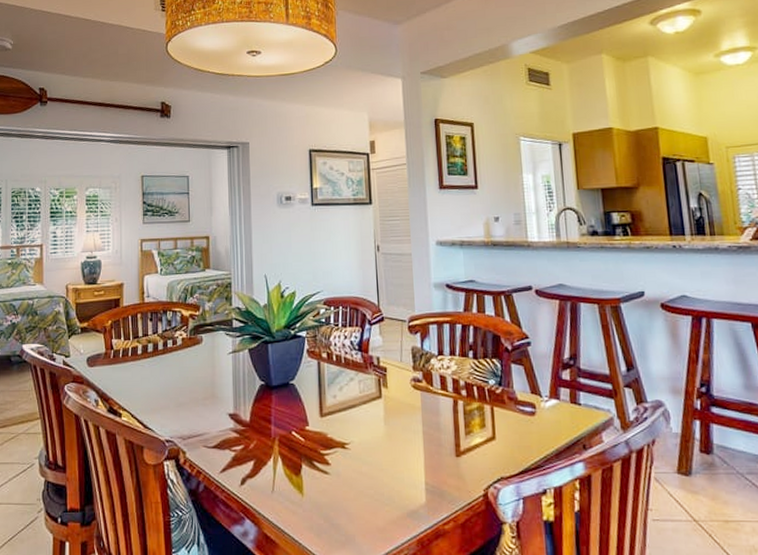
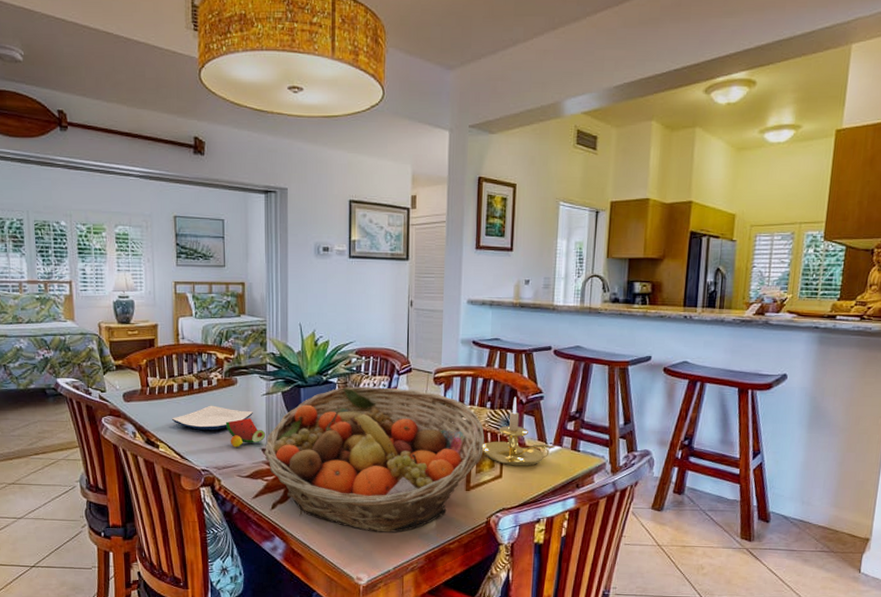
plate: none [136,367,220,395] -> present [172,405,254,430]
watermelon: none [190,380,233,414] -> present [225,418,266,448]
fruit basket: none [231,339,471,511] -> present [264,386,484,533]
candle holder: none [469,343,551,425] -> present [482,396,555,466]

